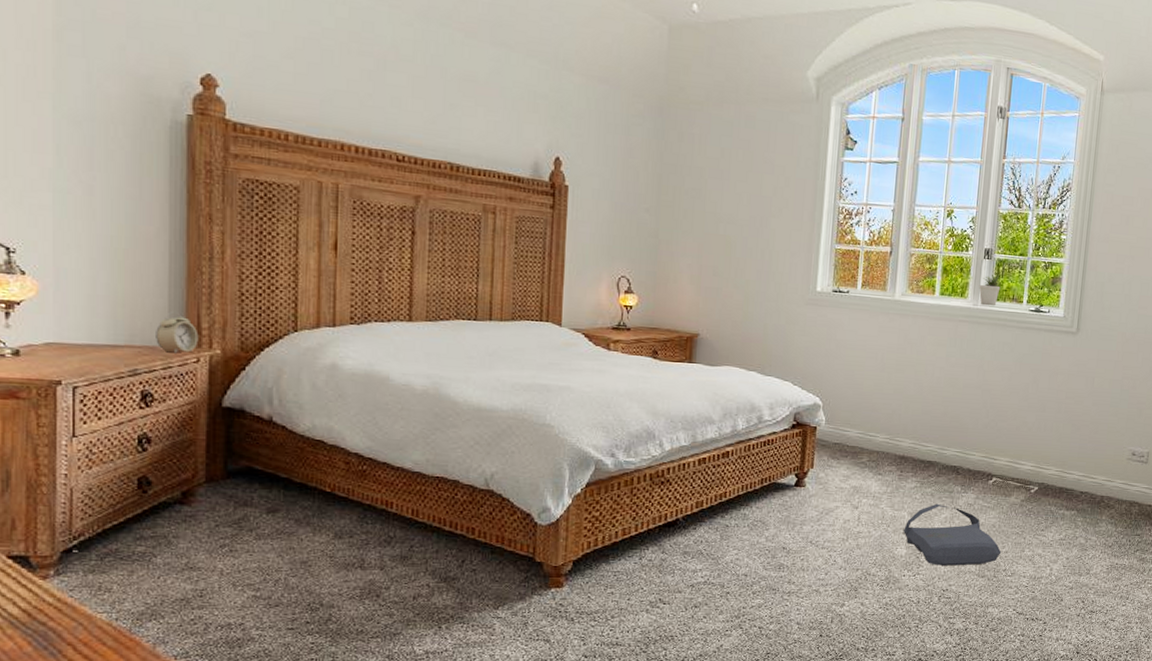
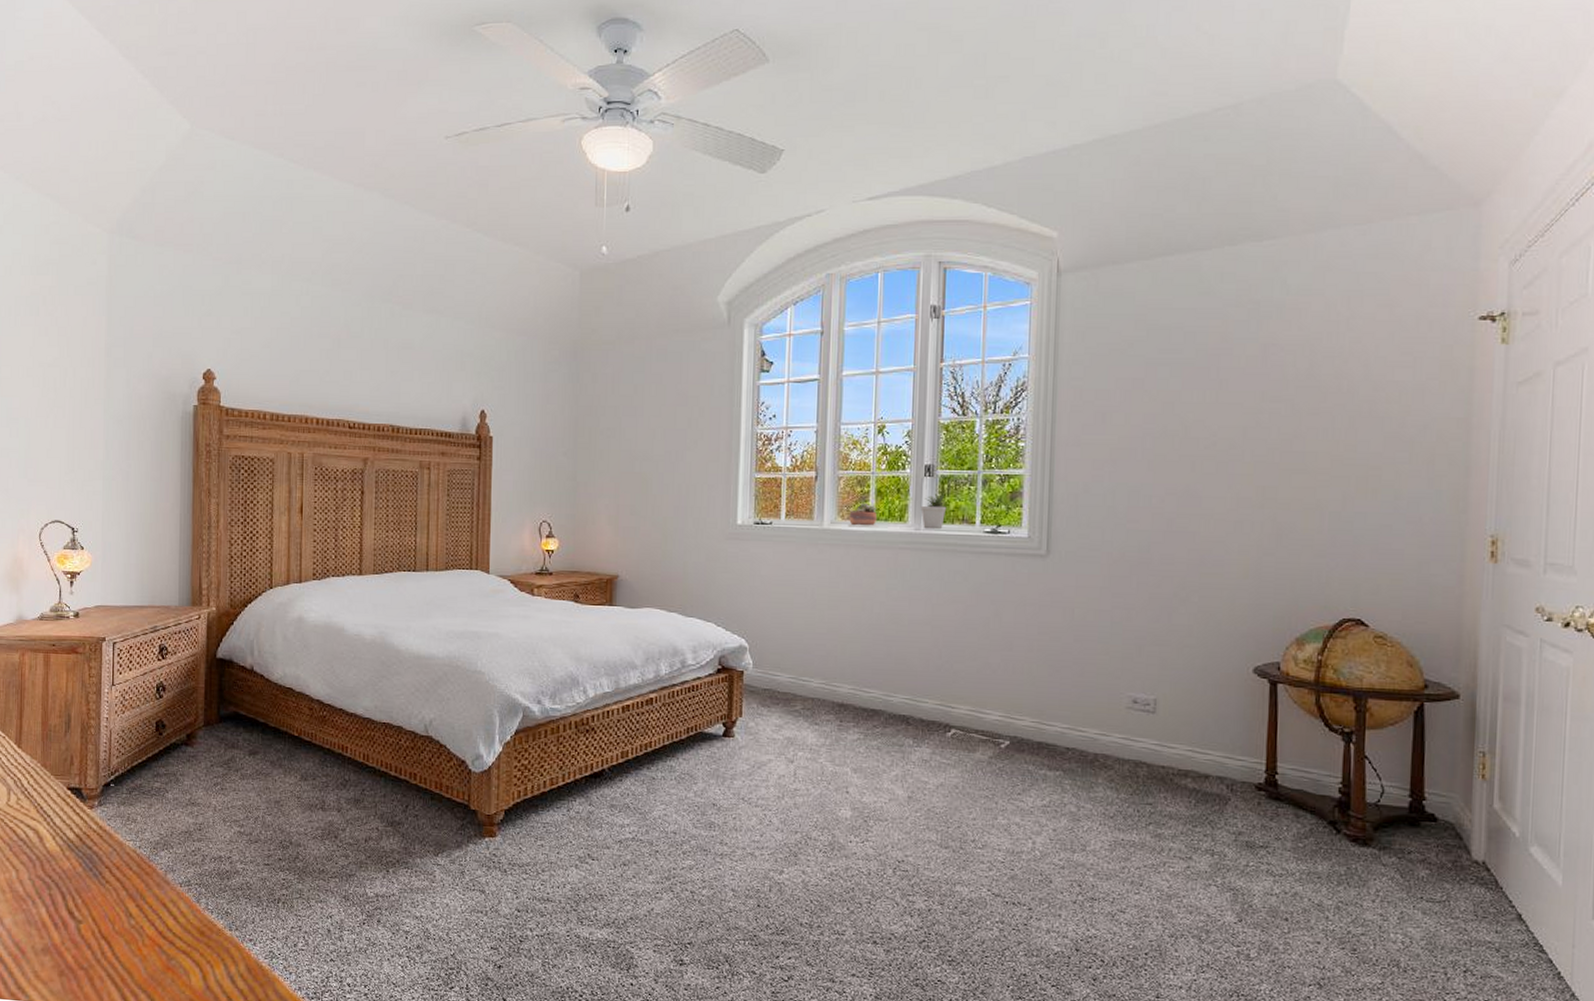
alarm clock: present [156,312,199,355] -> none [170,575,200,613]
bag: present [903,503,1002,566] -> none [847,758,968,833]
succulent plant: none [916,278,943,302] -> present [847,502,879,528]

